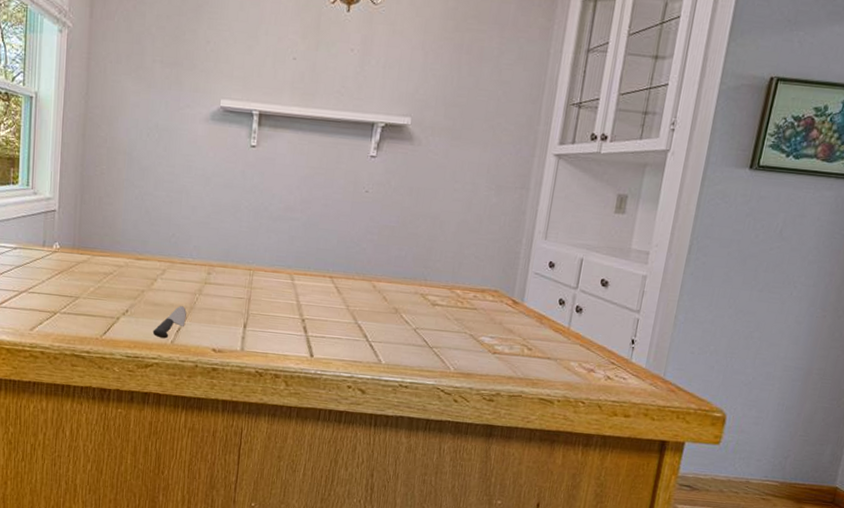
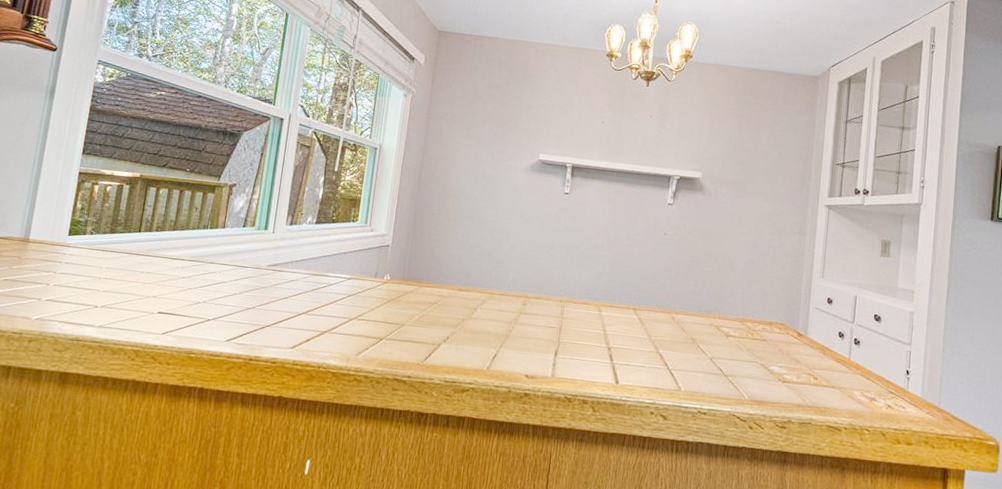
kitchen knife: present [152,306,187,339] -> none [470,334,503,365]

